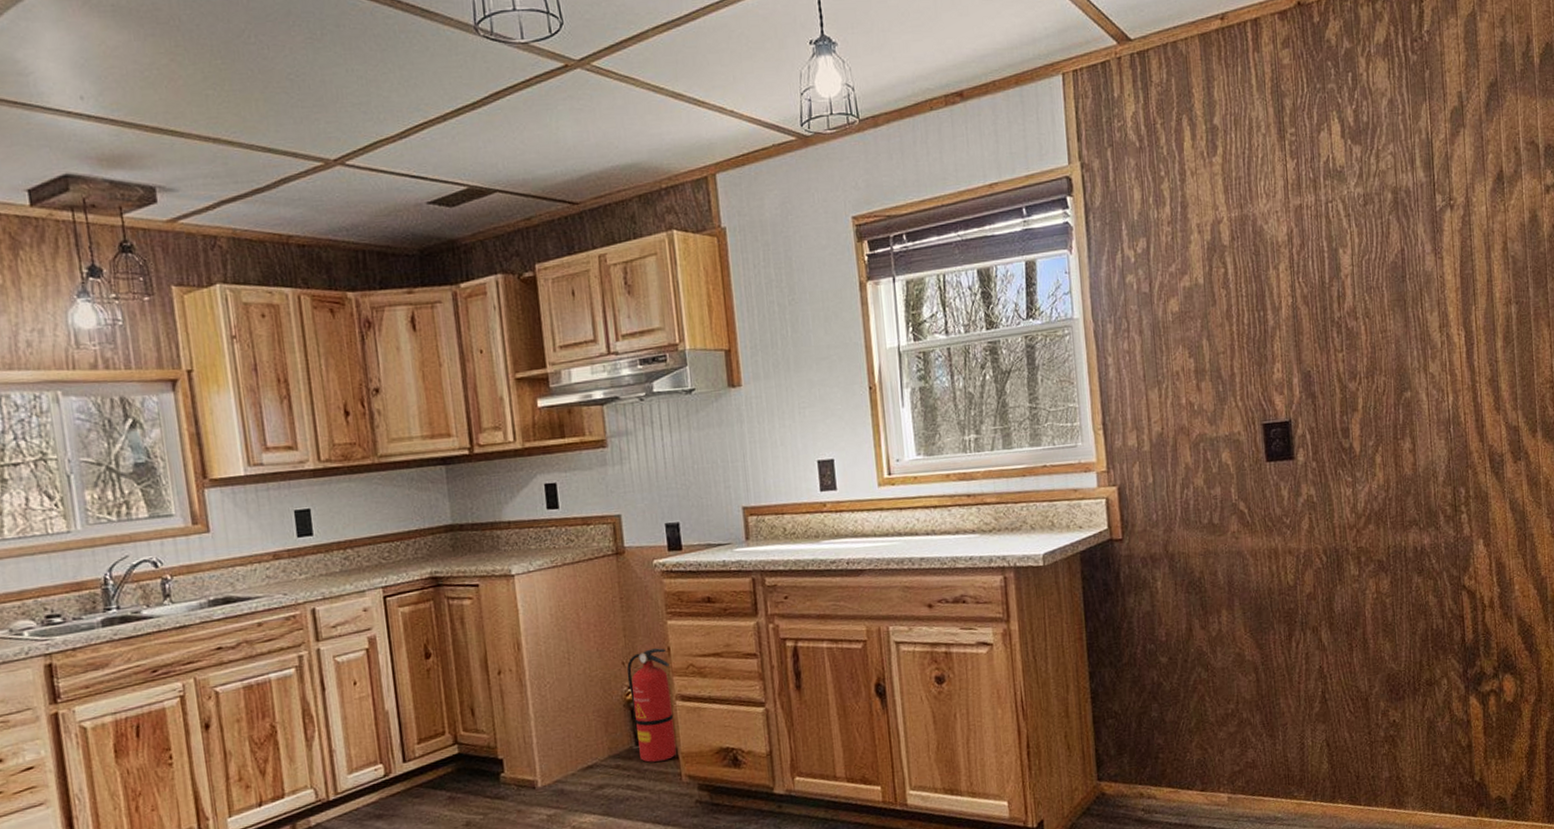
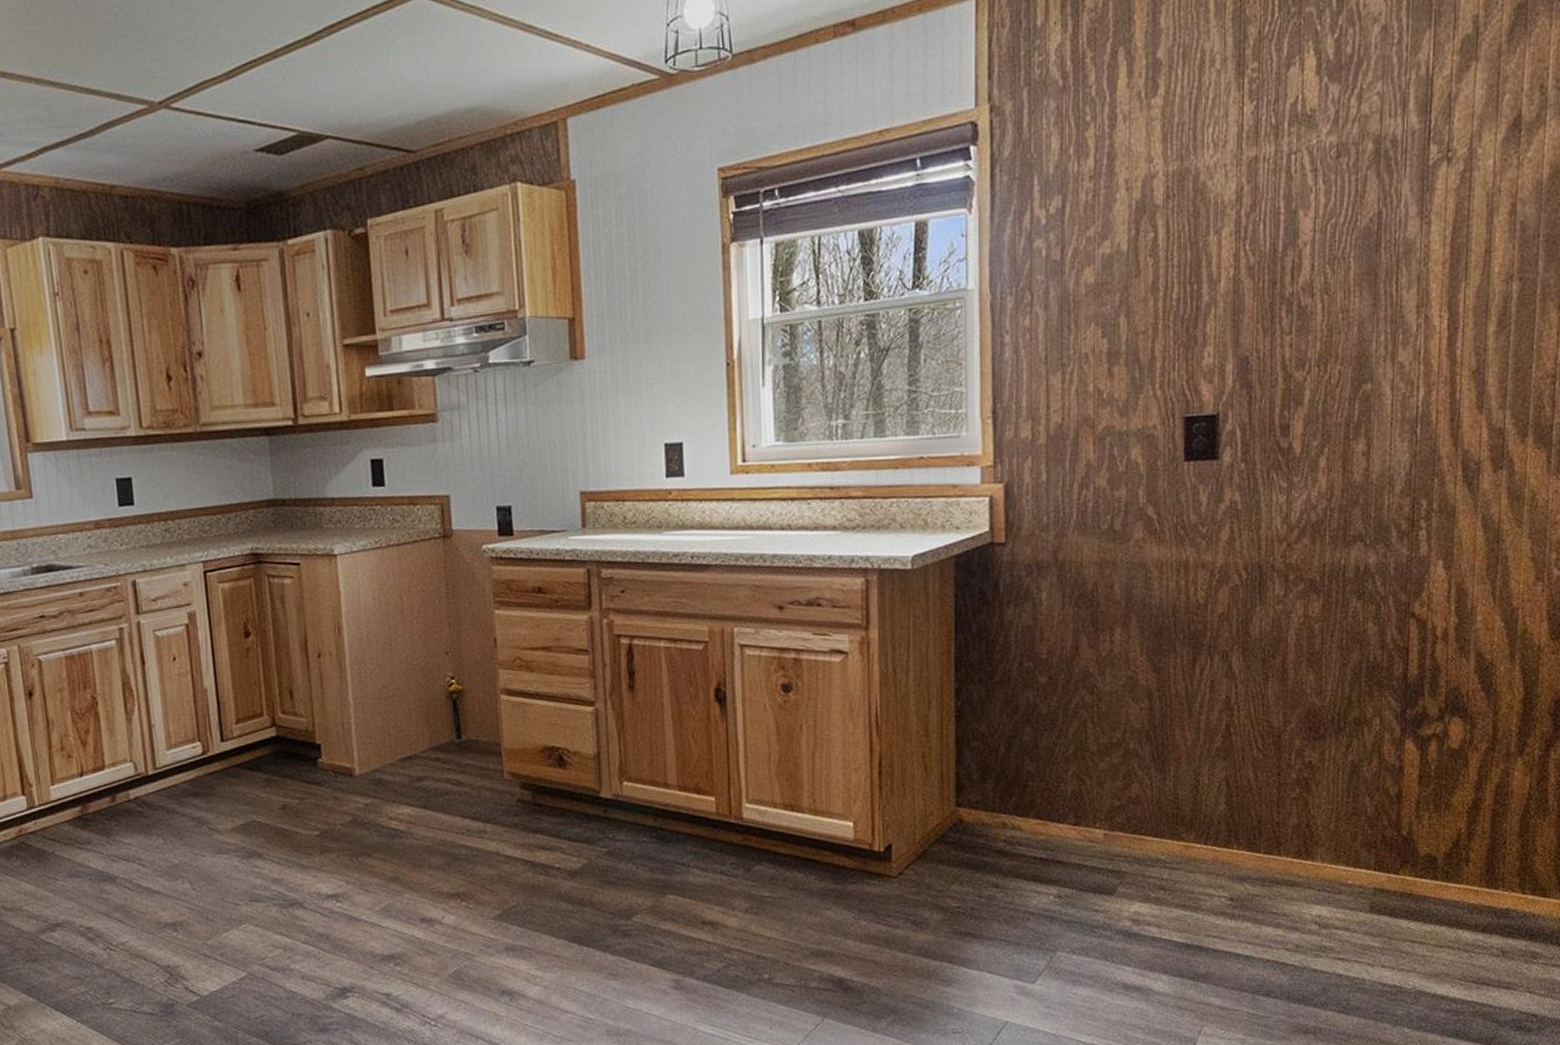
fire extinguisher: present [627,648,677,763] -> none [450,638,499,757]

